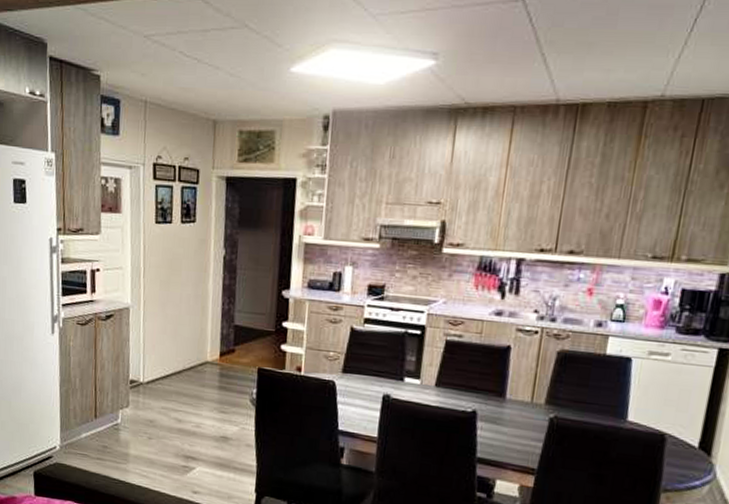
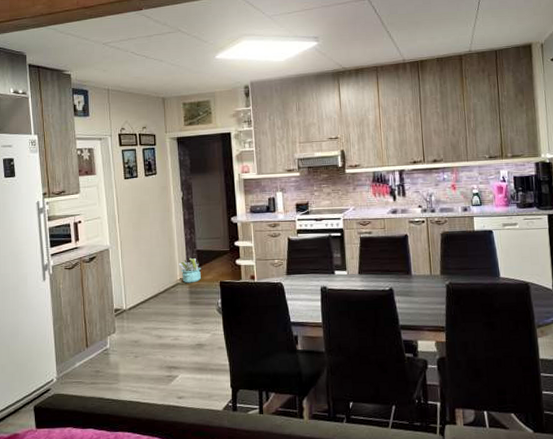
decorative plant: none [210,333,238,364] -> present [178,257,202,283]

